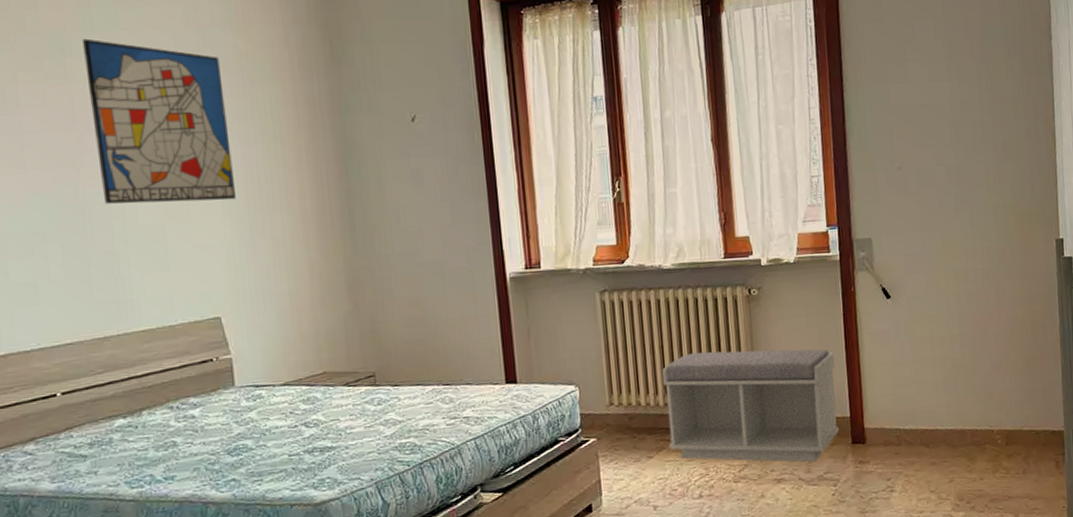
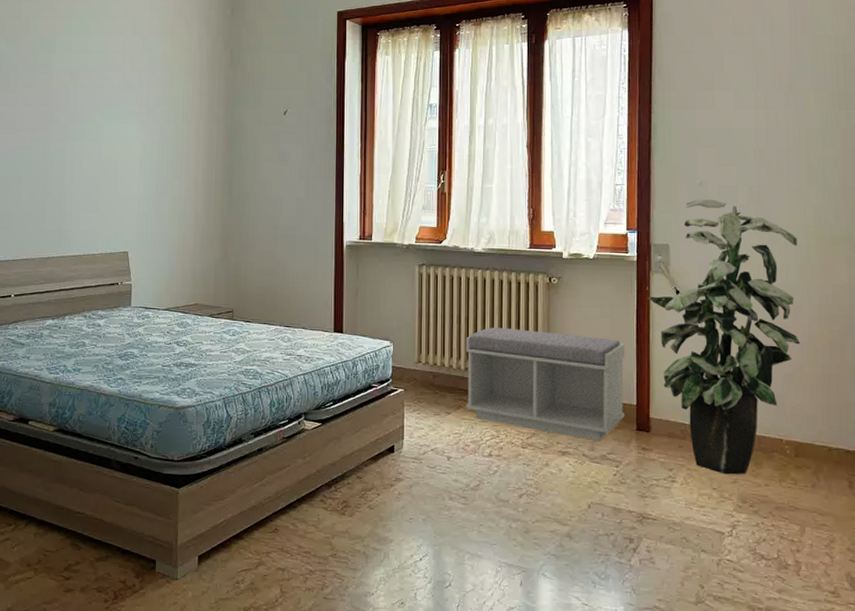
wall art: present [83,38,237,204] -> none [61,41,152,164]
indoor plant: none [853,184,1005,475] -> present [647,199,800,475]

